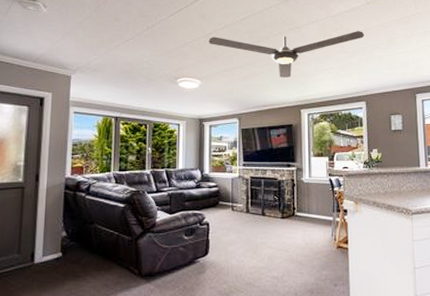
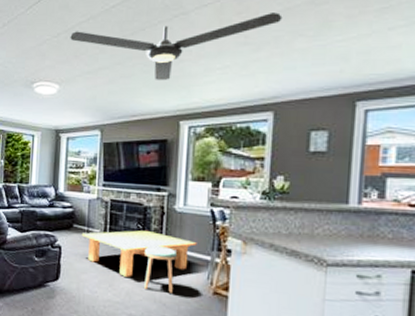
coffee table: none [226,201,322,243] -> present [81,230,197,277]
stool: none [282,213,308,252] -> present [144,246,178,293]

